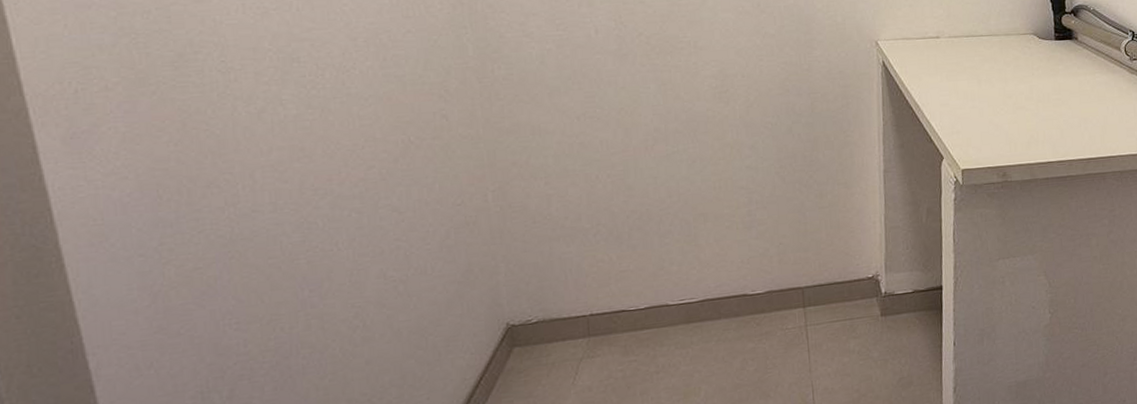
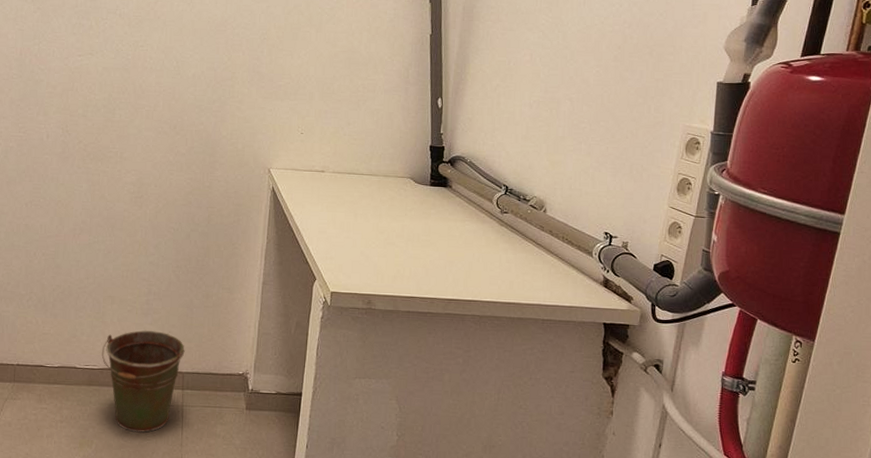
bucket: none [698,245,802,368] -> present [101,330,185,433]

